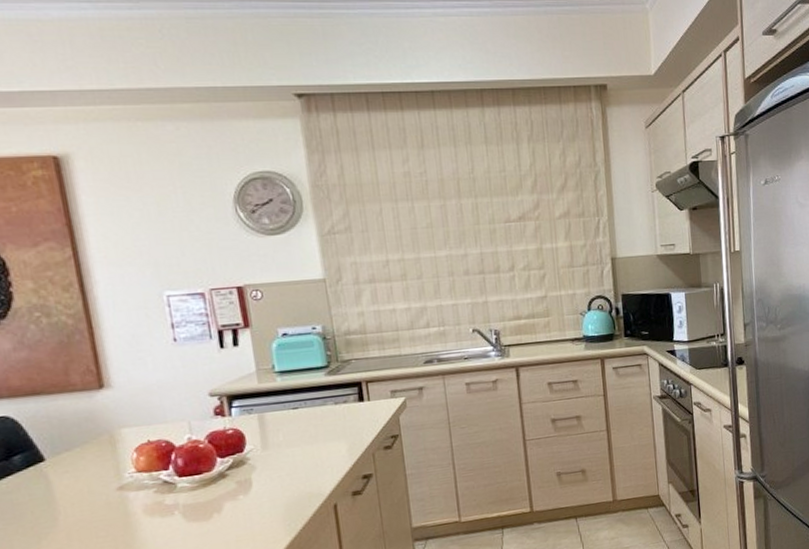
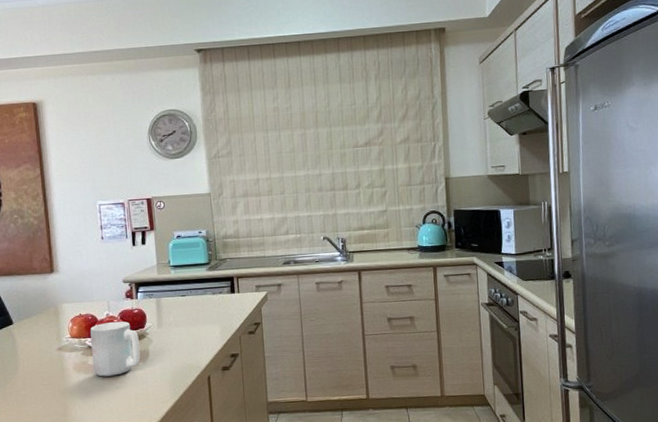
mug: none [165,445,240,519] -> present [90,321,140,377]

